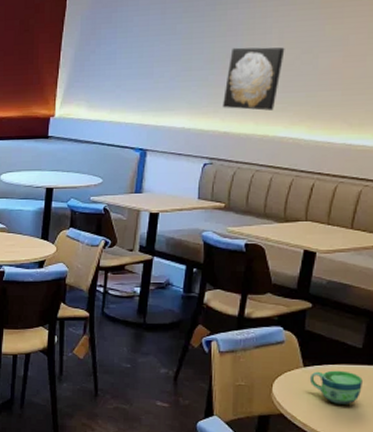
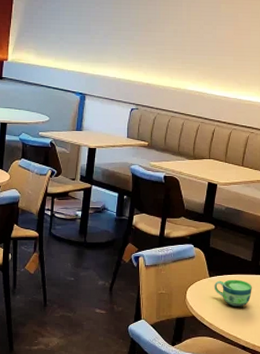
wall art: present [223,46,285,111] -> none [146,15,192,68]

